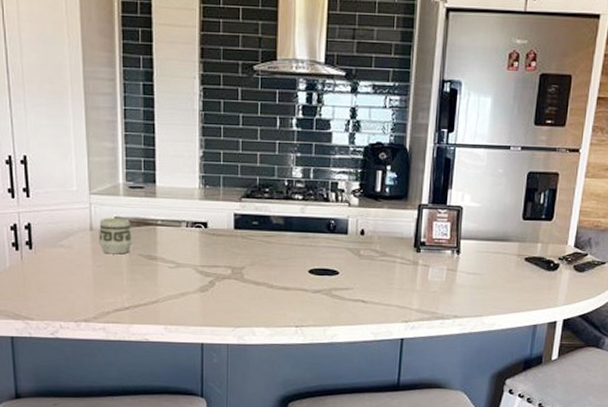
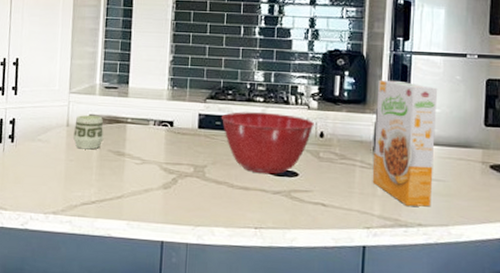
mixing bowl: none [258,210,355,274] -> present [221,112,314,175]
cereal box: none [411,174,480,300] -> present [372,79,438,207]

